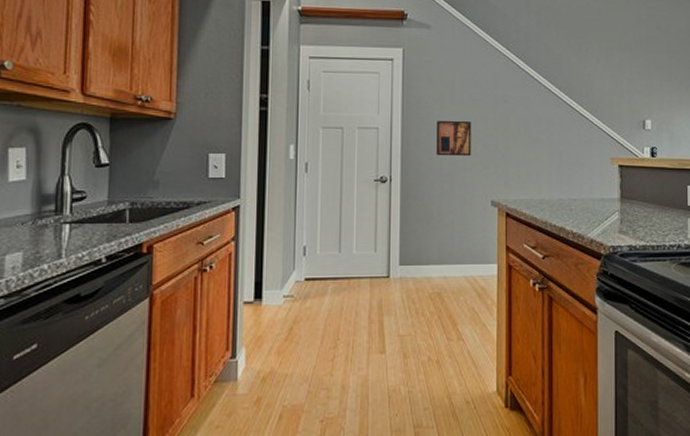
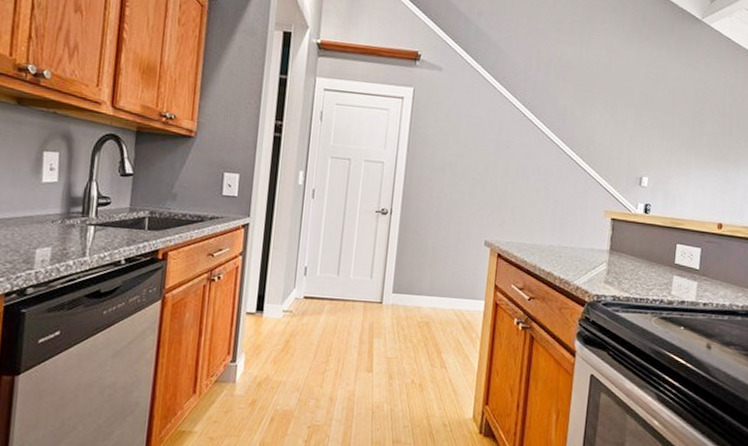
wall art: present [436,121,472,157] -> none [436,161,473,197]

